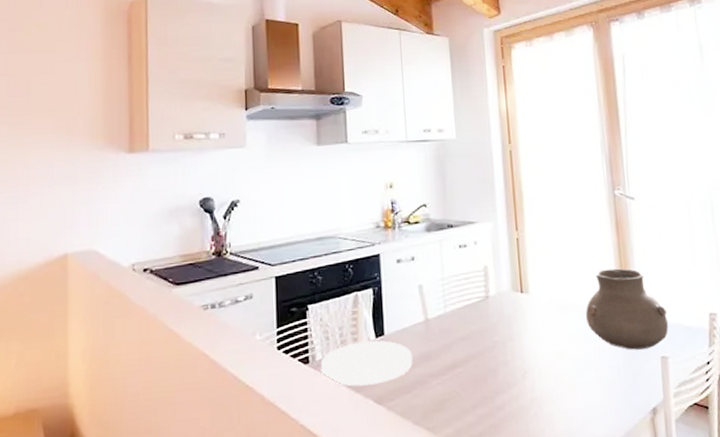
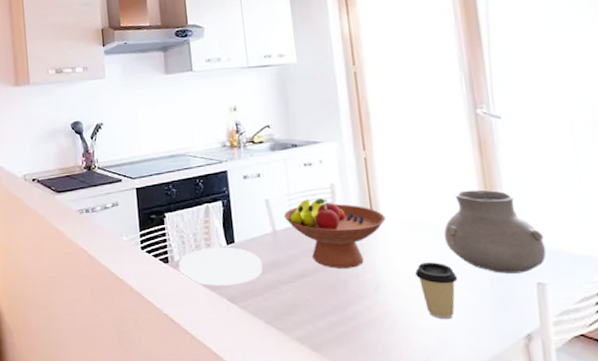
fruit bowl: none [436,282,535,357] -> present [283,198,386,268]
coffee cup: none [560,343,597,402] -> present [415,262,458,320]

